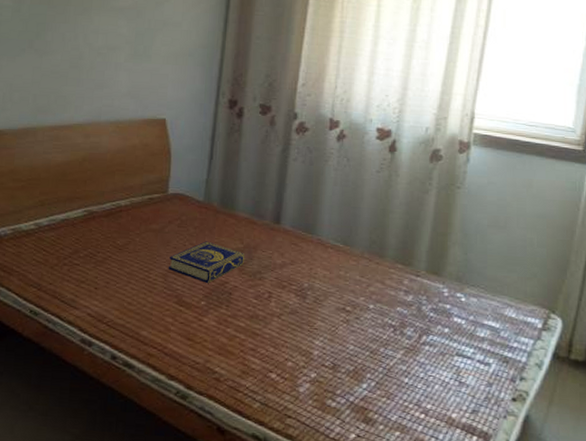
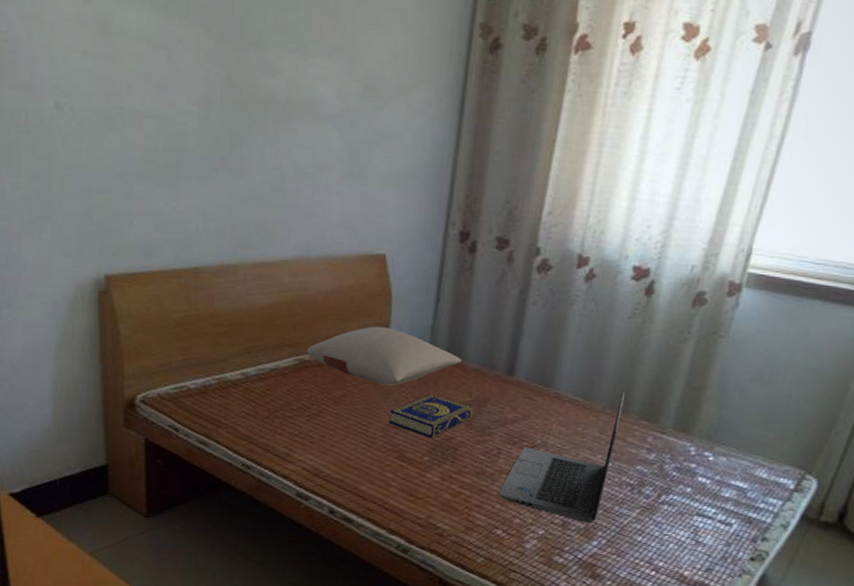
pillow: none [94,180,233,234] -> present [306,326,462,386]
laptop: none [271,236,380,365] -> present [498,390,626,523]

